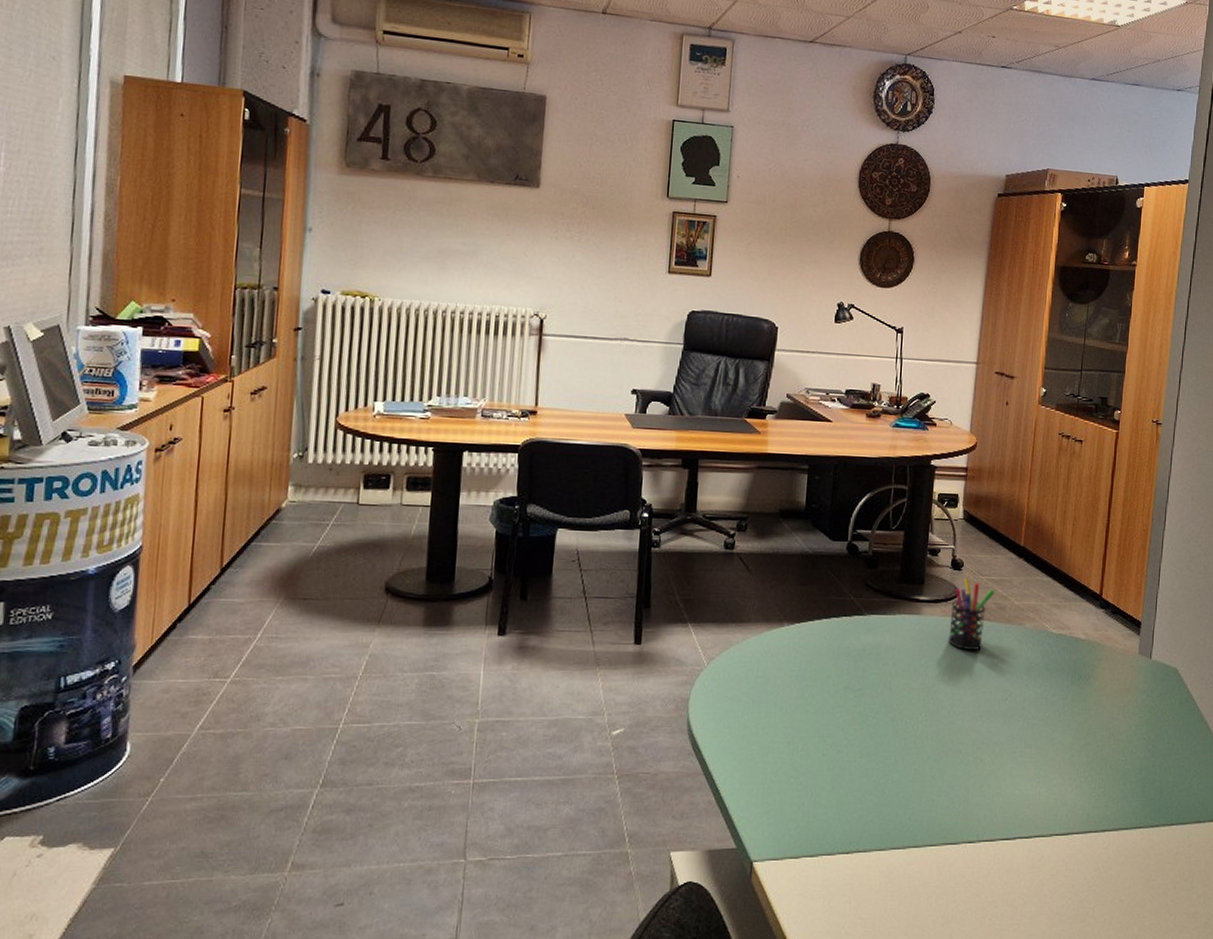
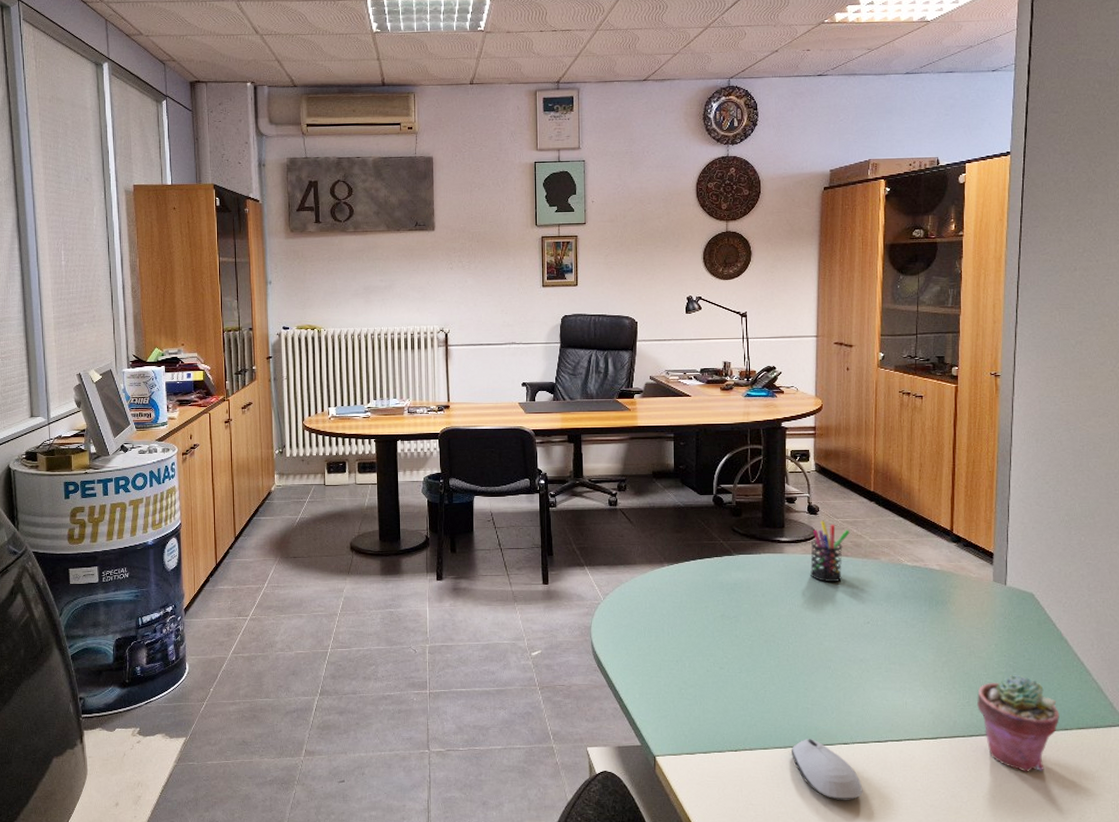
computer mouse: none [910,837,986,911] -> present [792,739,863,801]
potted succulent: none [1112,761,1194,871] -> present [977,675,1060,772]

